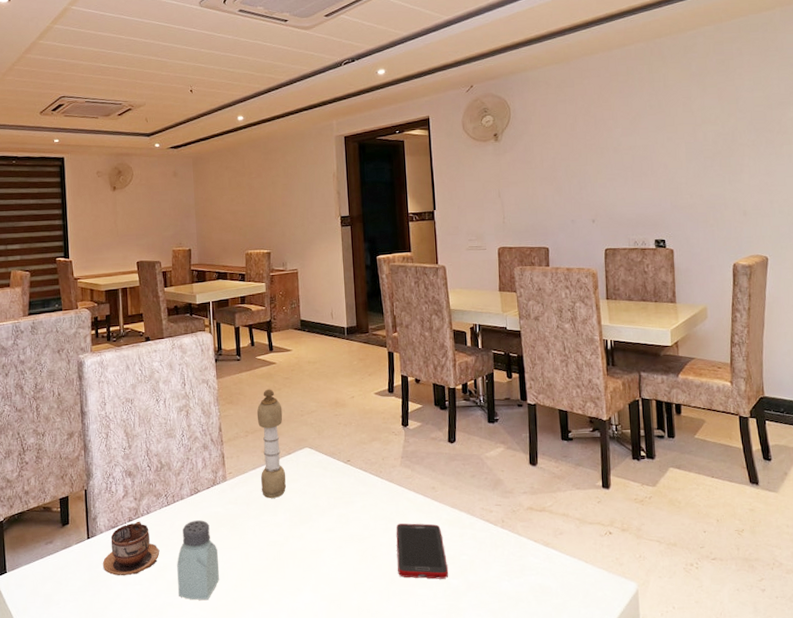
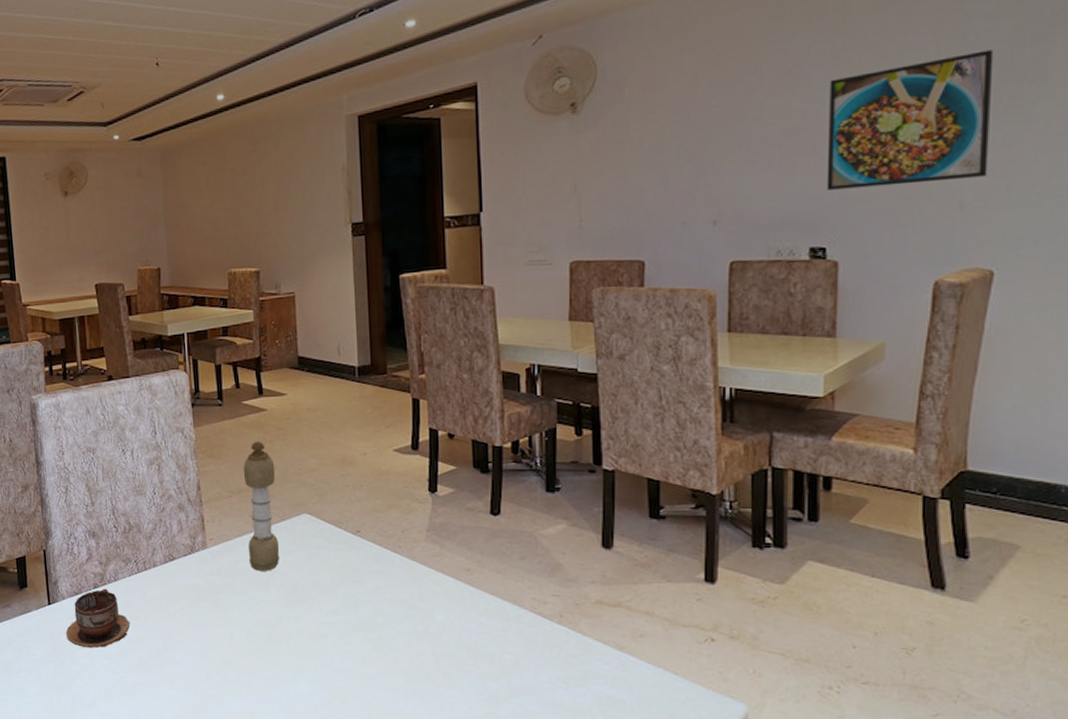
saltshaker: present [177,520,219,600] -> none [150,591,199,681]
cell phone: present [396,523,449,579] -> none [418,611,486,680]
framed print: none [659,111,758,200] -> present [826,50,994,190]

